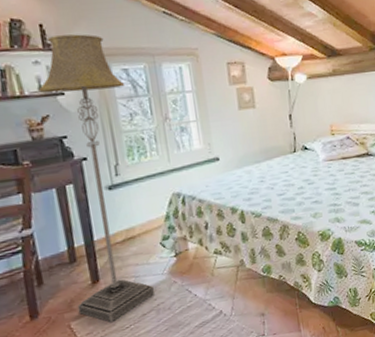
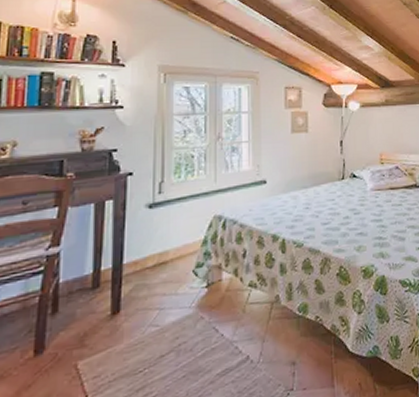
floor lamp: present [38,34,154,322] -> none [89,52,183,364]

